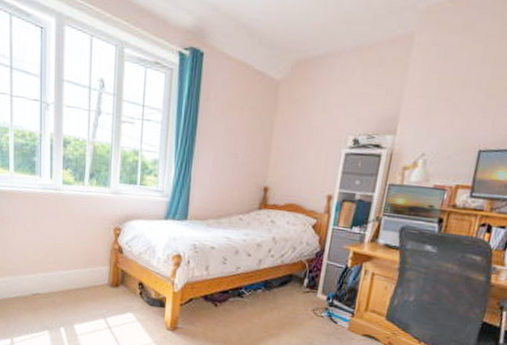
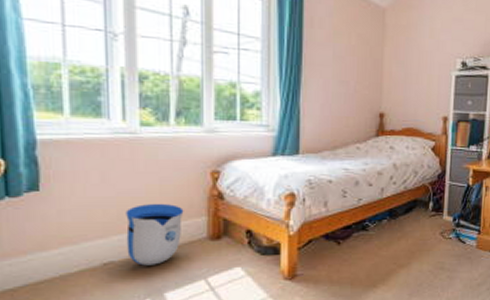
sun visor: none [49,250,92,301] -> present [126,203,184,266]

